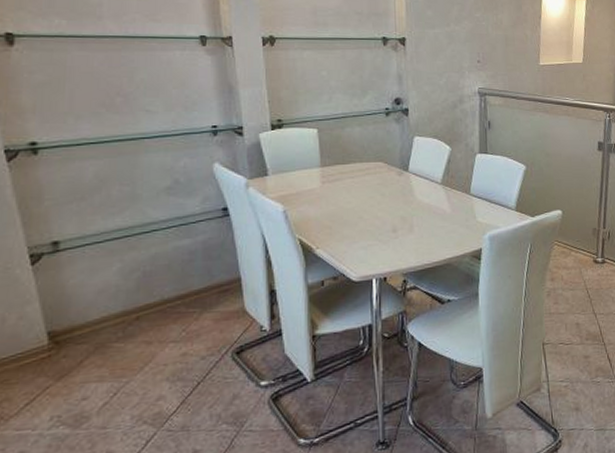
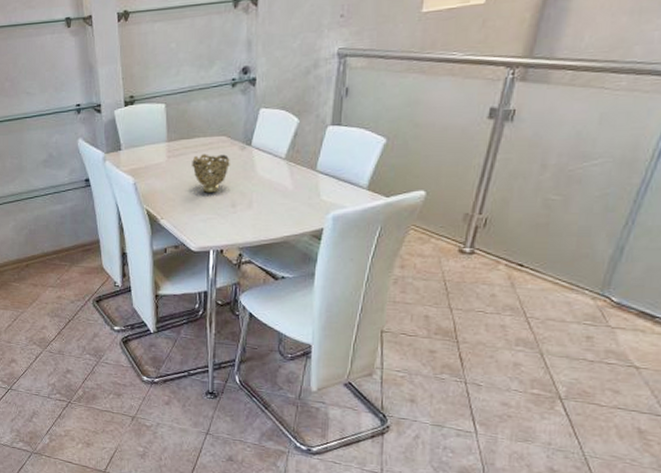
decorative bowl: none [349,179,390,220] -> present [192,154,231,194]

